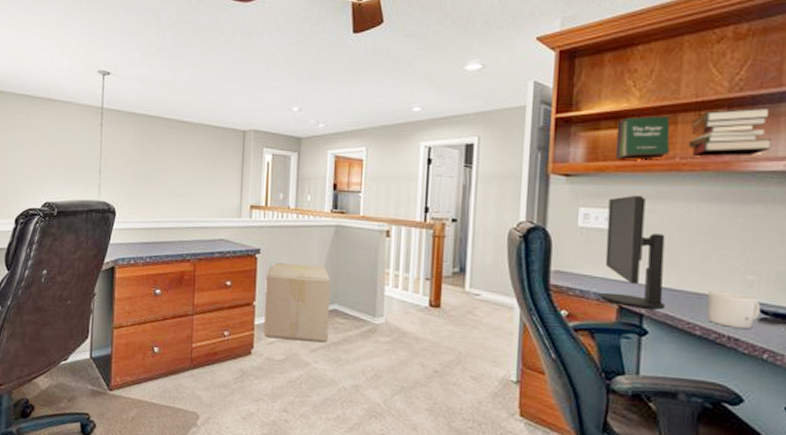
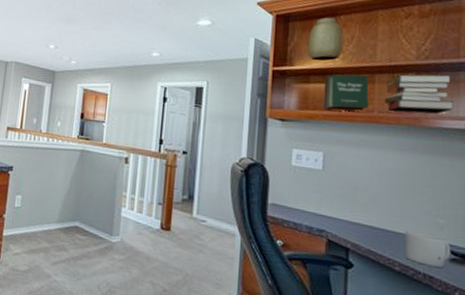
cardboard box: present [264,262,331,343] -> none [10,179,75,257]
vase: none [597,48,641,103] -> present [308,17,344,62]
computer monitor: present [600,195,666,310] -> none [311,141,368,245]

